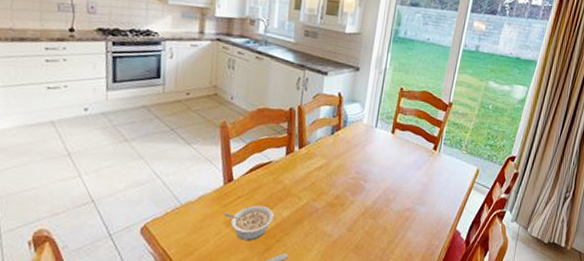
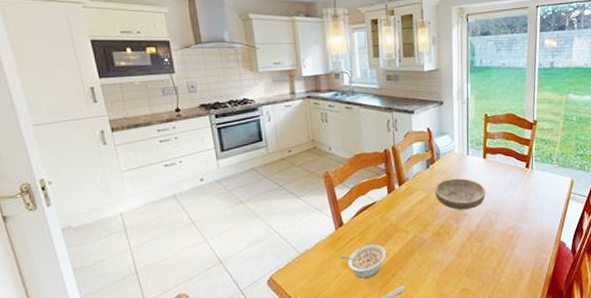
bowl: none [335,149,388,184] -> present [434,178,486,210]

